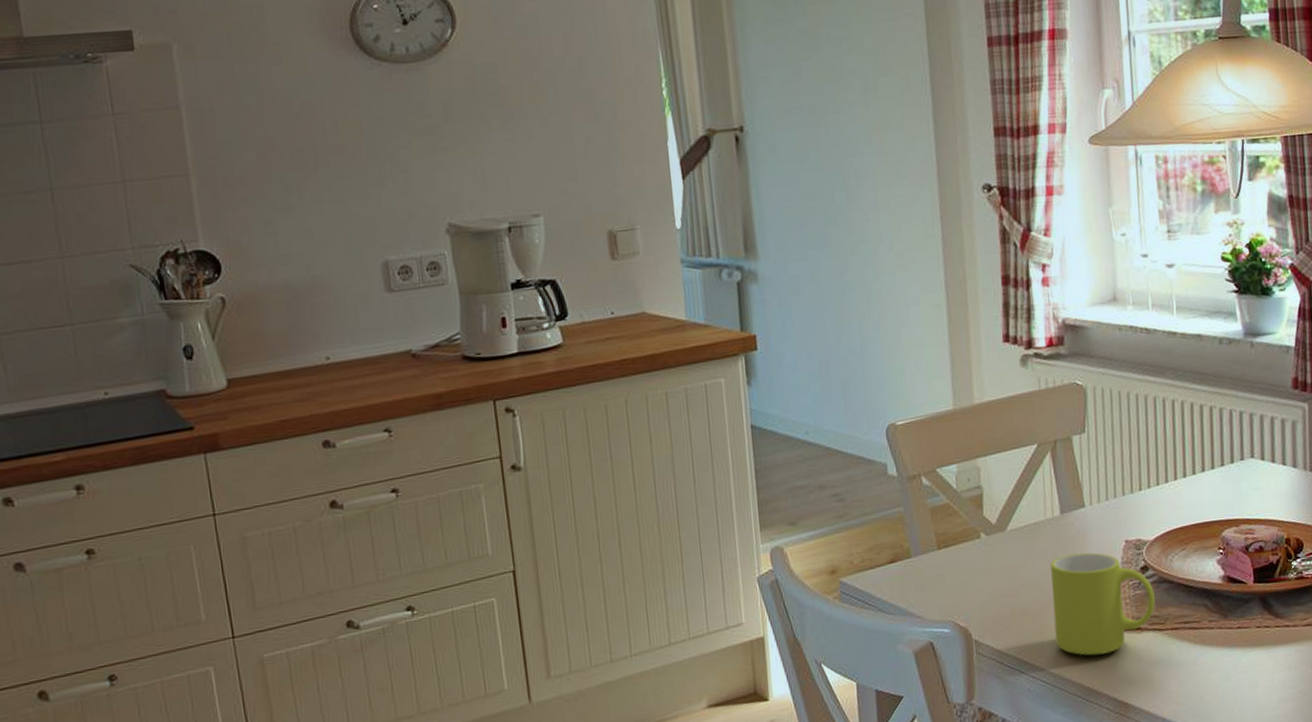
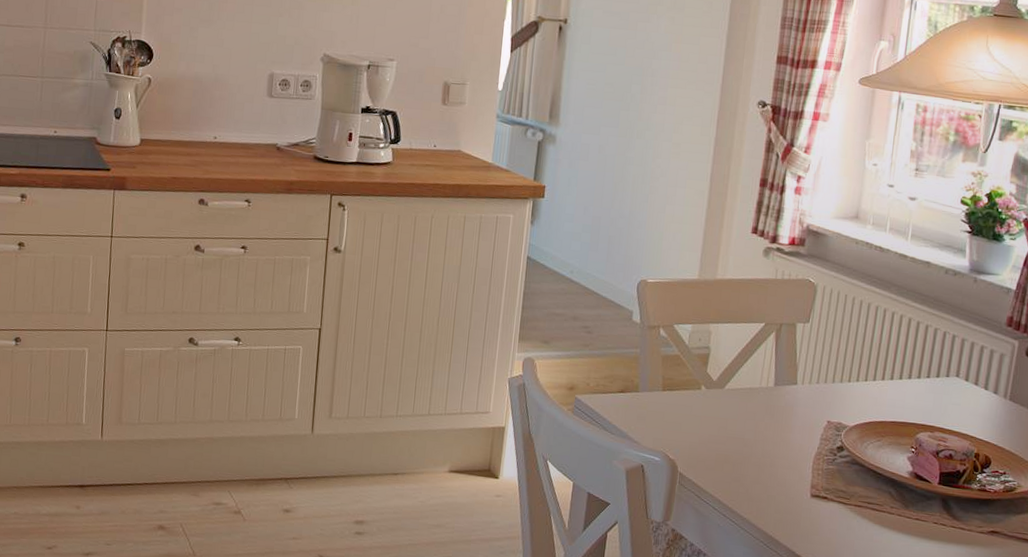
mug: present [1050,552,1155,656] -> none [749,420,845,512]

